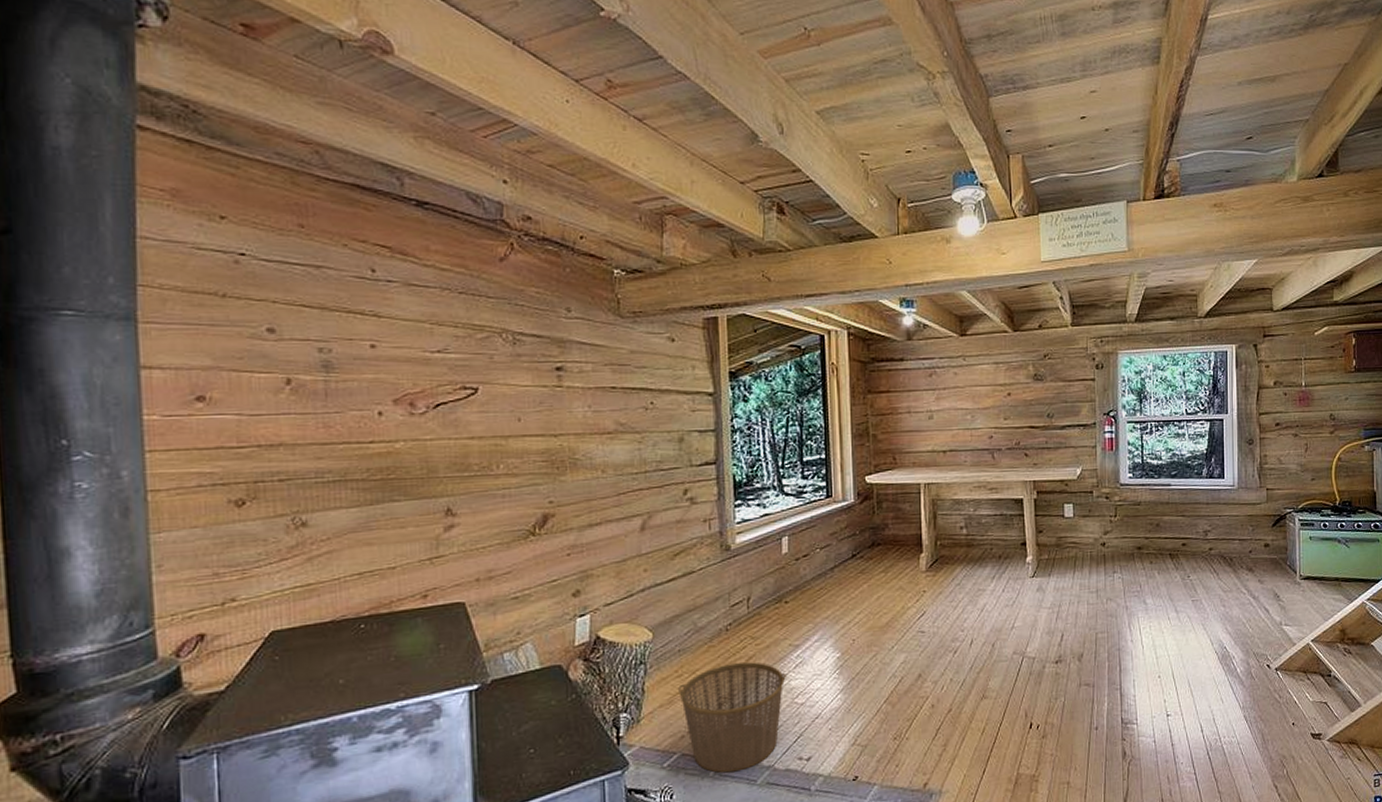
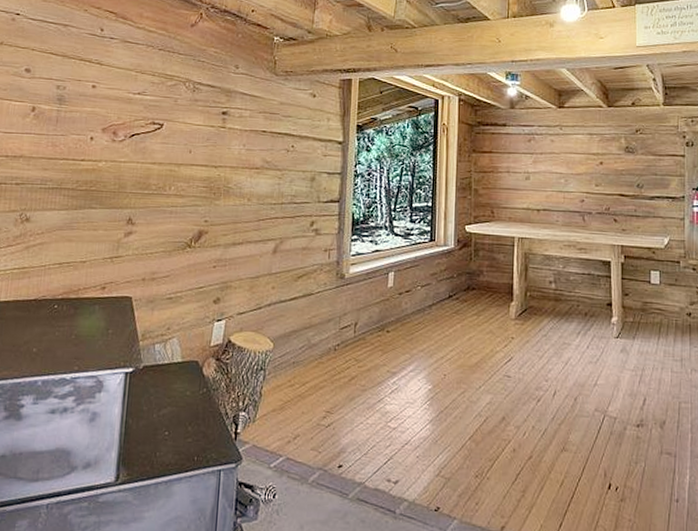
basket: present [678,662,786,773] -> none [289,381,382,483]

